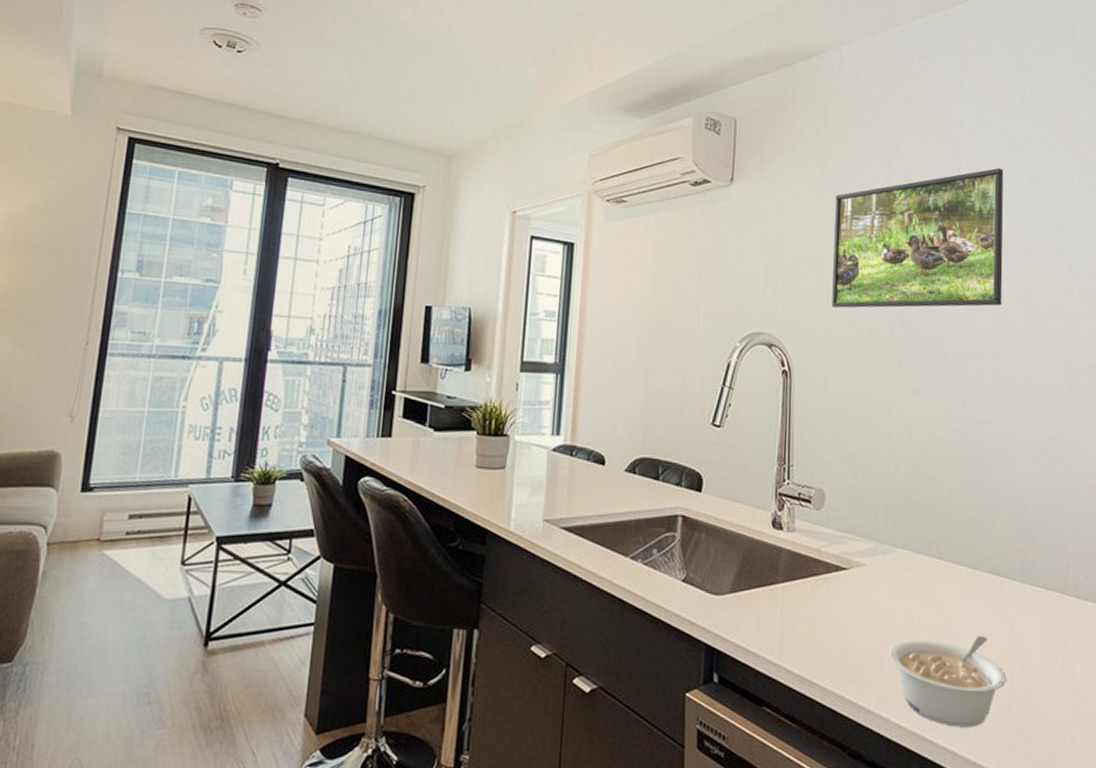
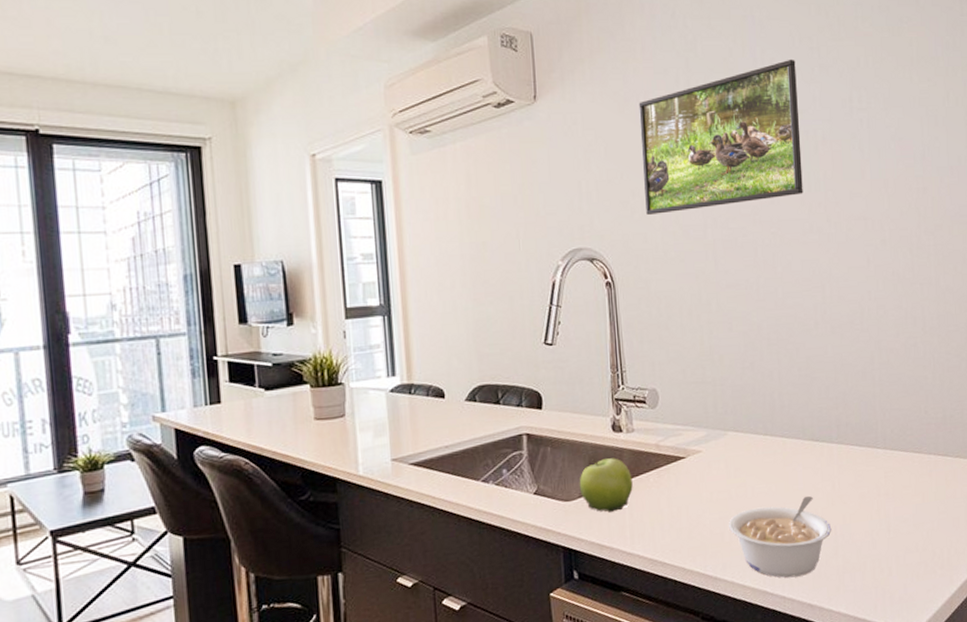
fruit: none [730,554,788,615] -> present [579,458,633,512]

